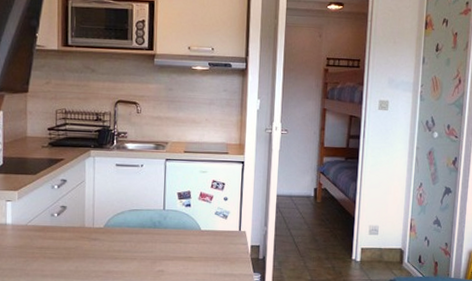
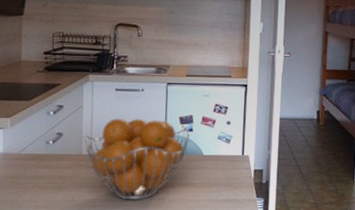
fruit basket: none [87,193,188,272] -> present [85,118,190,200]

